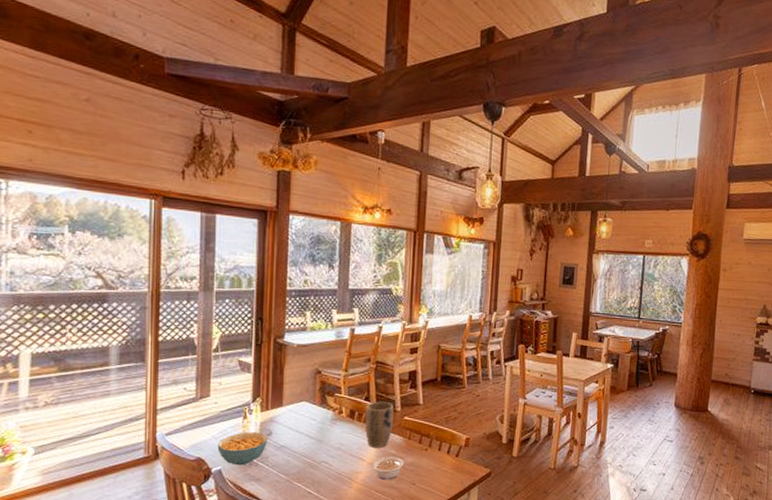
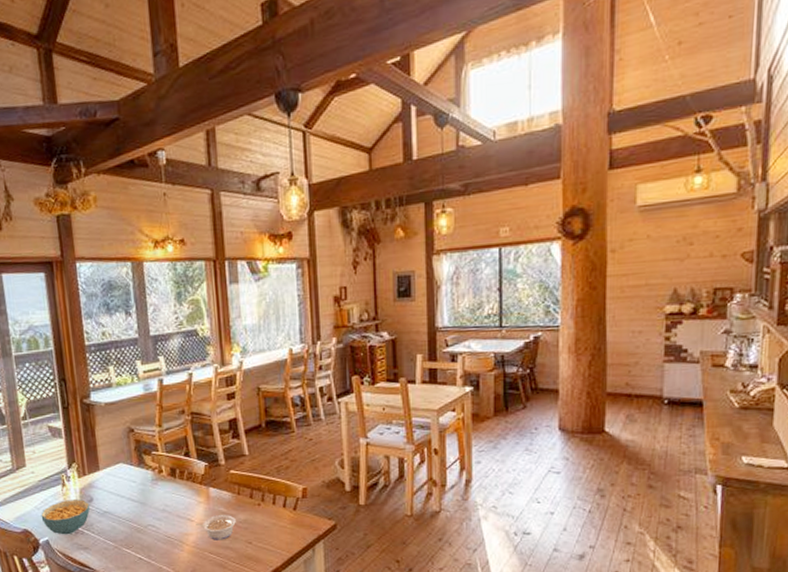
plant pot: present [364,401,394,448] -> none [186,455,219,507]

